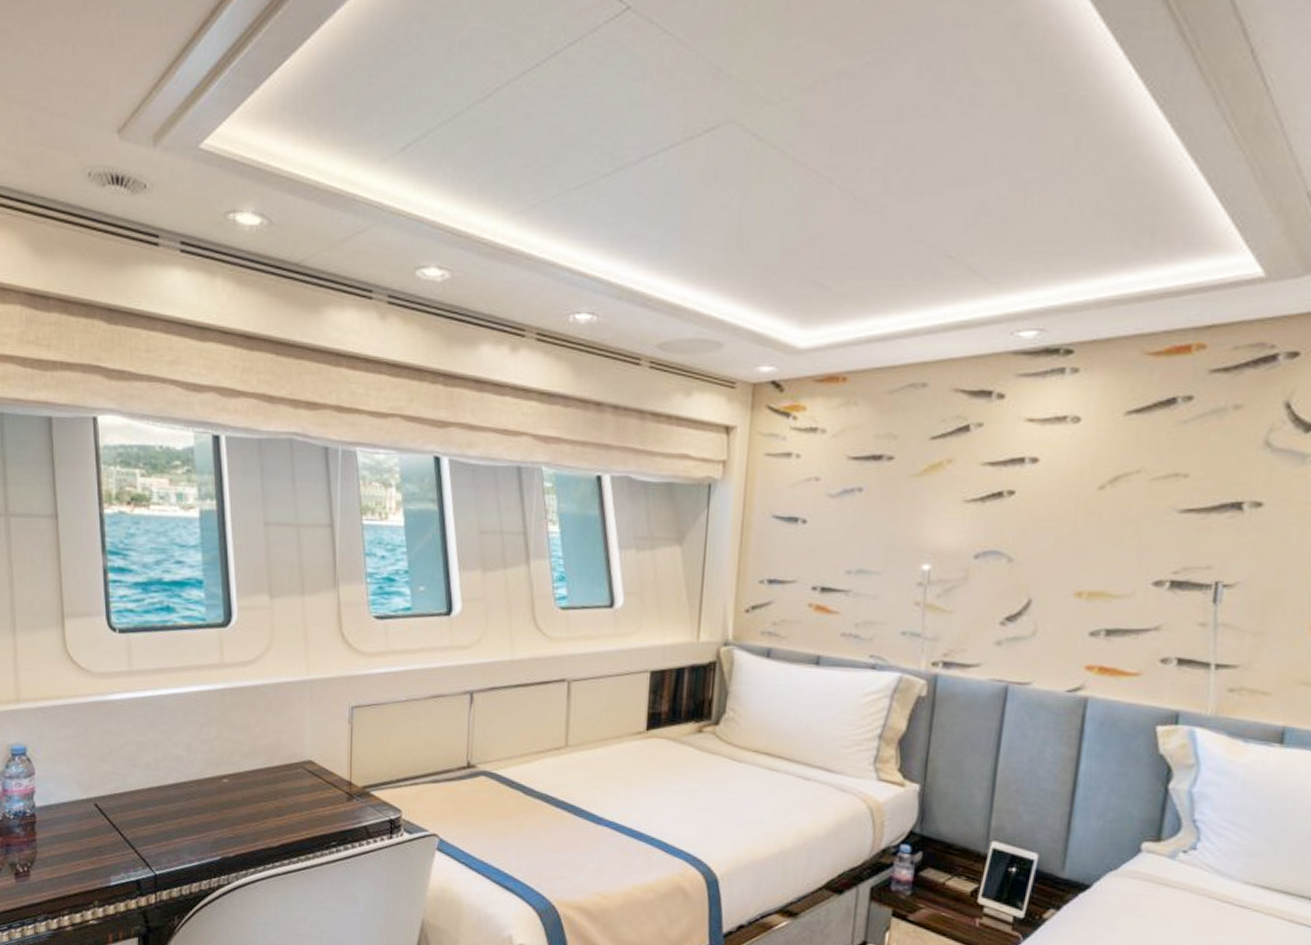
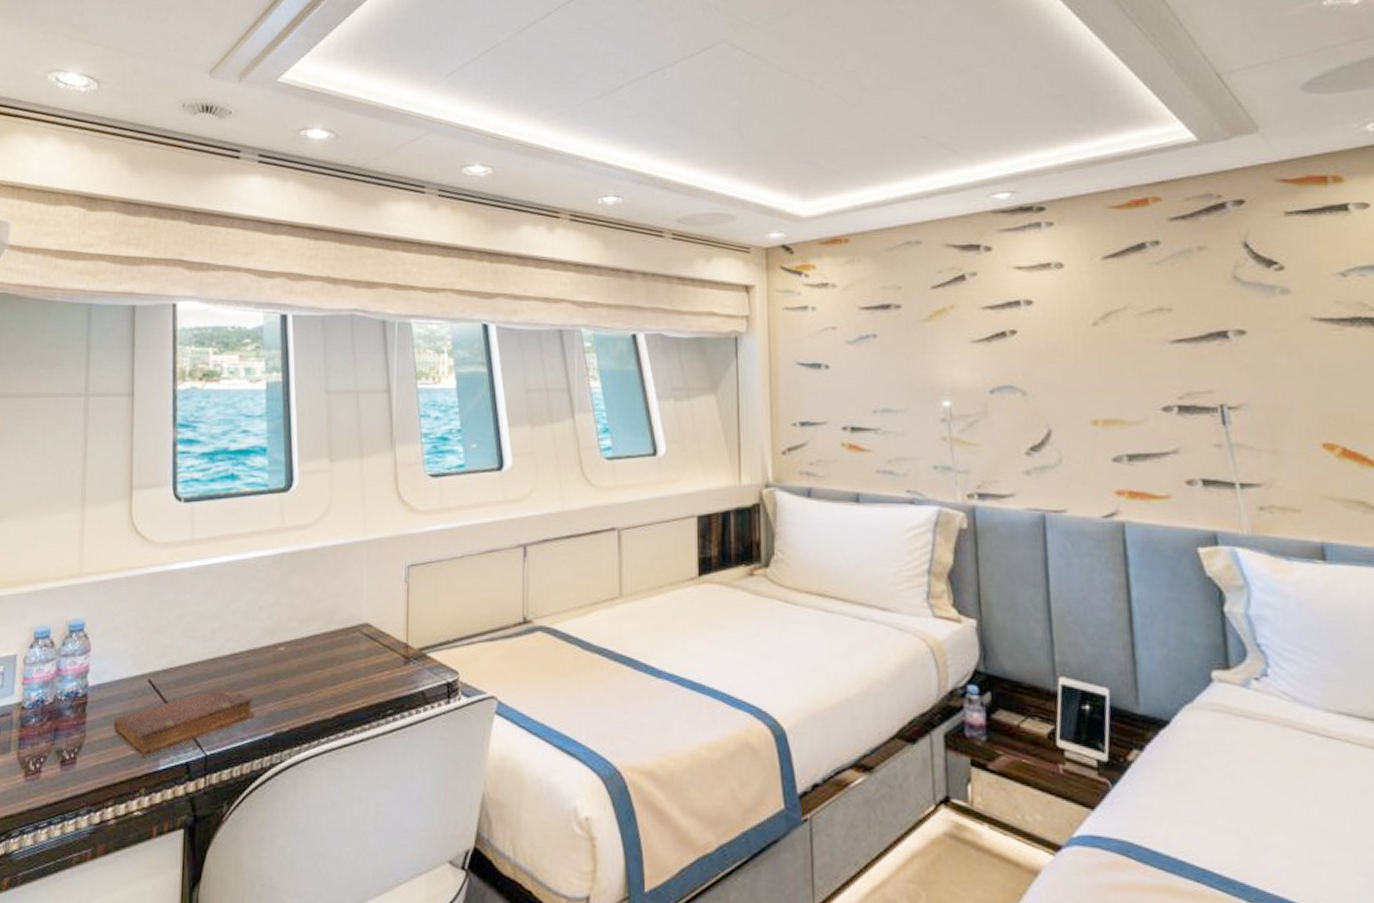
diary: none [64,814,202,873] -> present [114,687,255,757]

